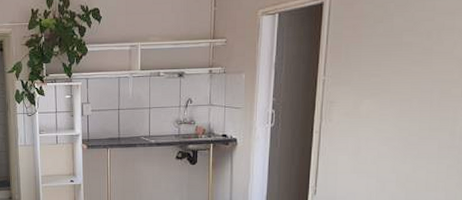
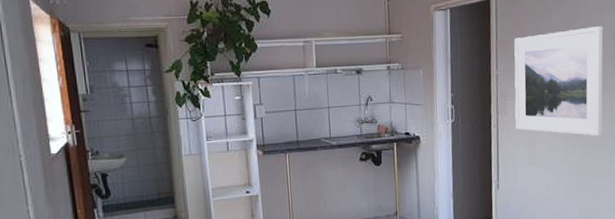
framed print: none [340,30,454,148] -> present [514,26,603,137]

